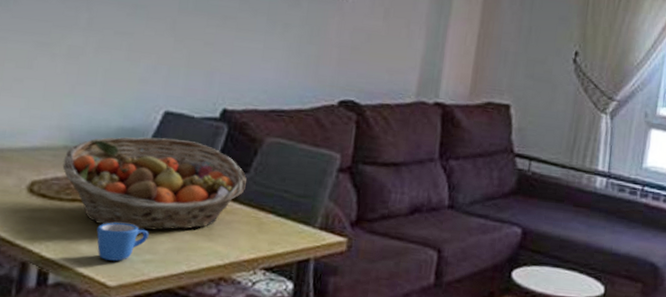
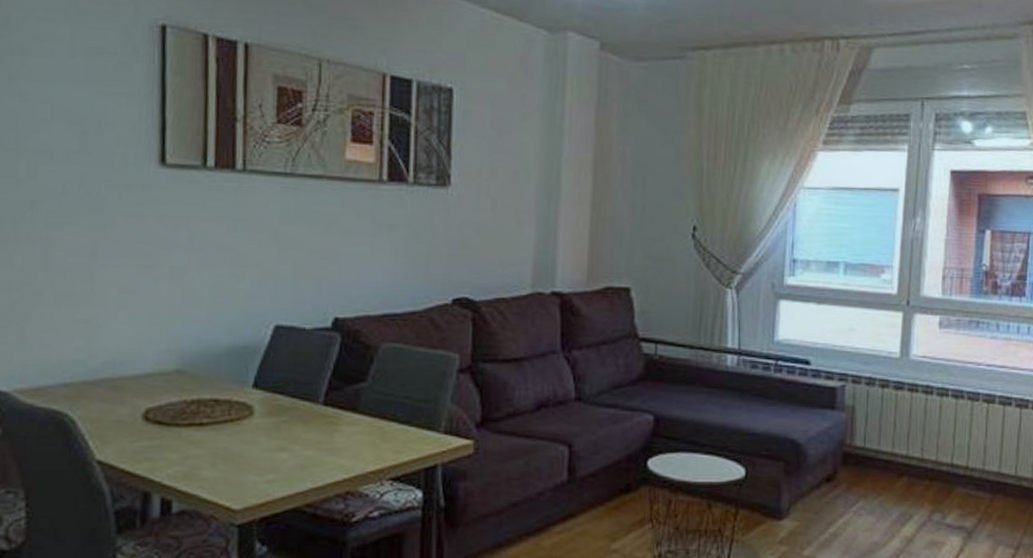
fruit basket: present [62,137,247,231] -> none [176,352,366,450]
mug: present [97,222,149,261] -> none [217,443,270,483]

